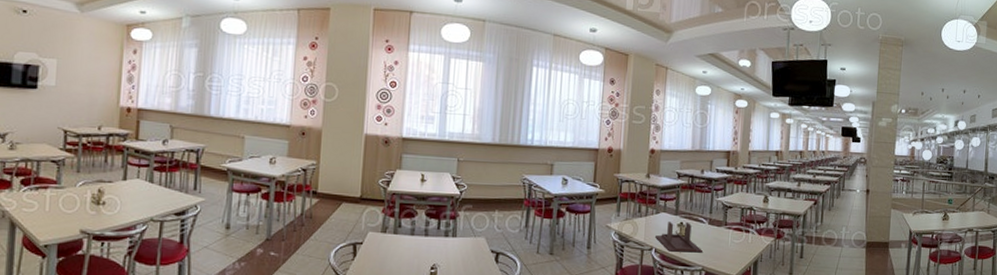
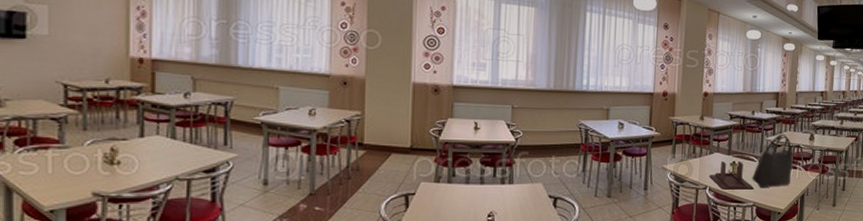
handbag: none [700,194,746,251] -> present [752,133,793,187]

